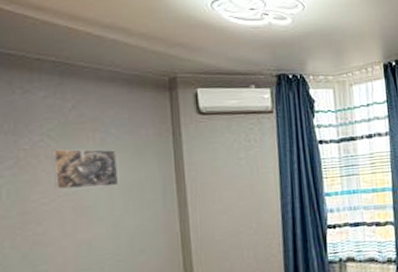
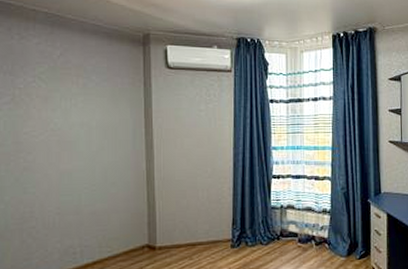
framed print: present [51,149,119,190] -> none [42,90,97,126]

